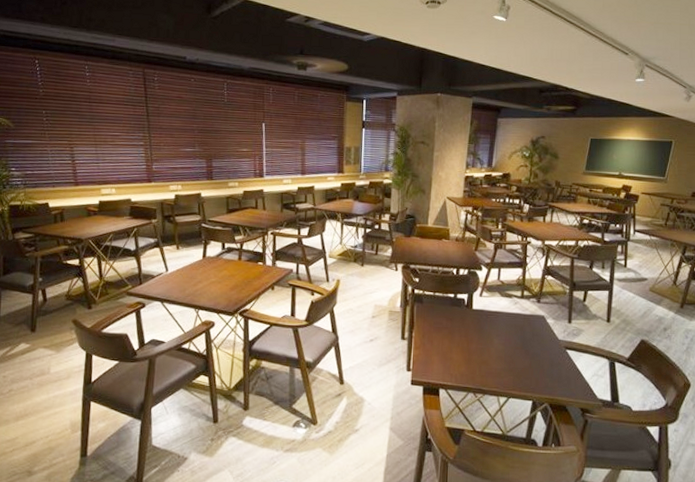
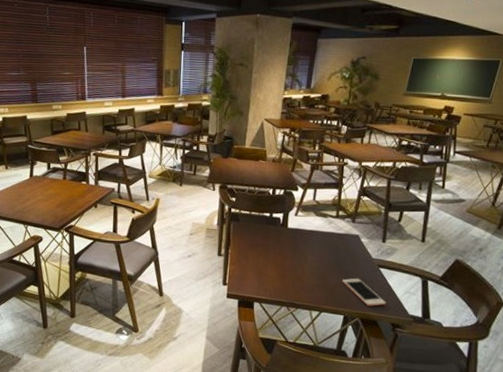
cell phone: none [529,361,575,391] -> present [342,278,386,306]

